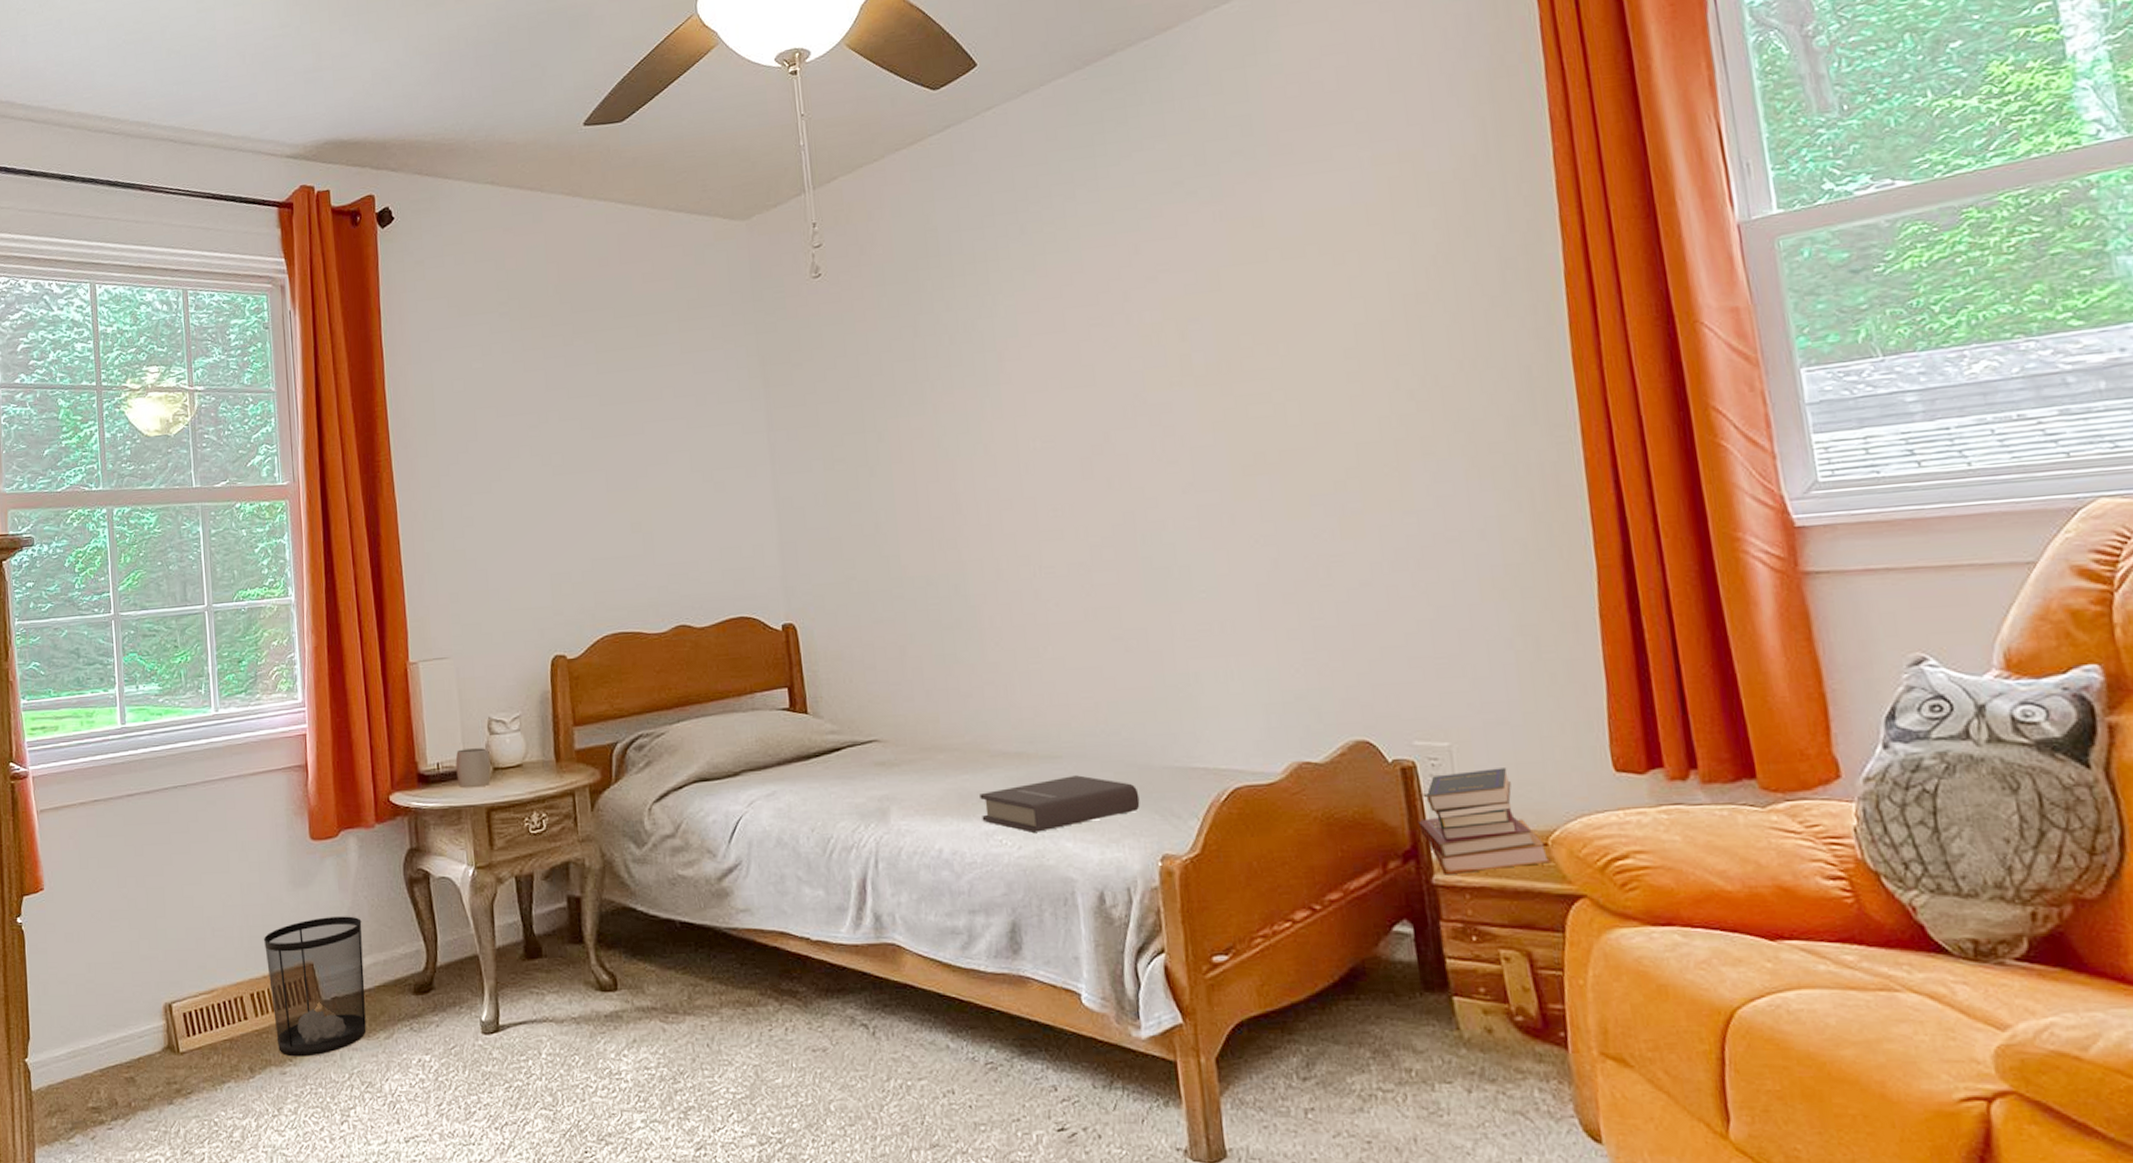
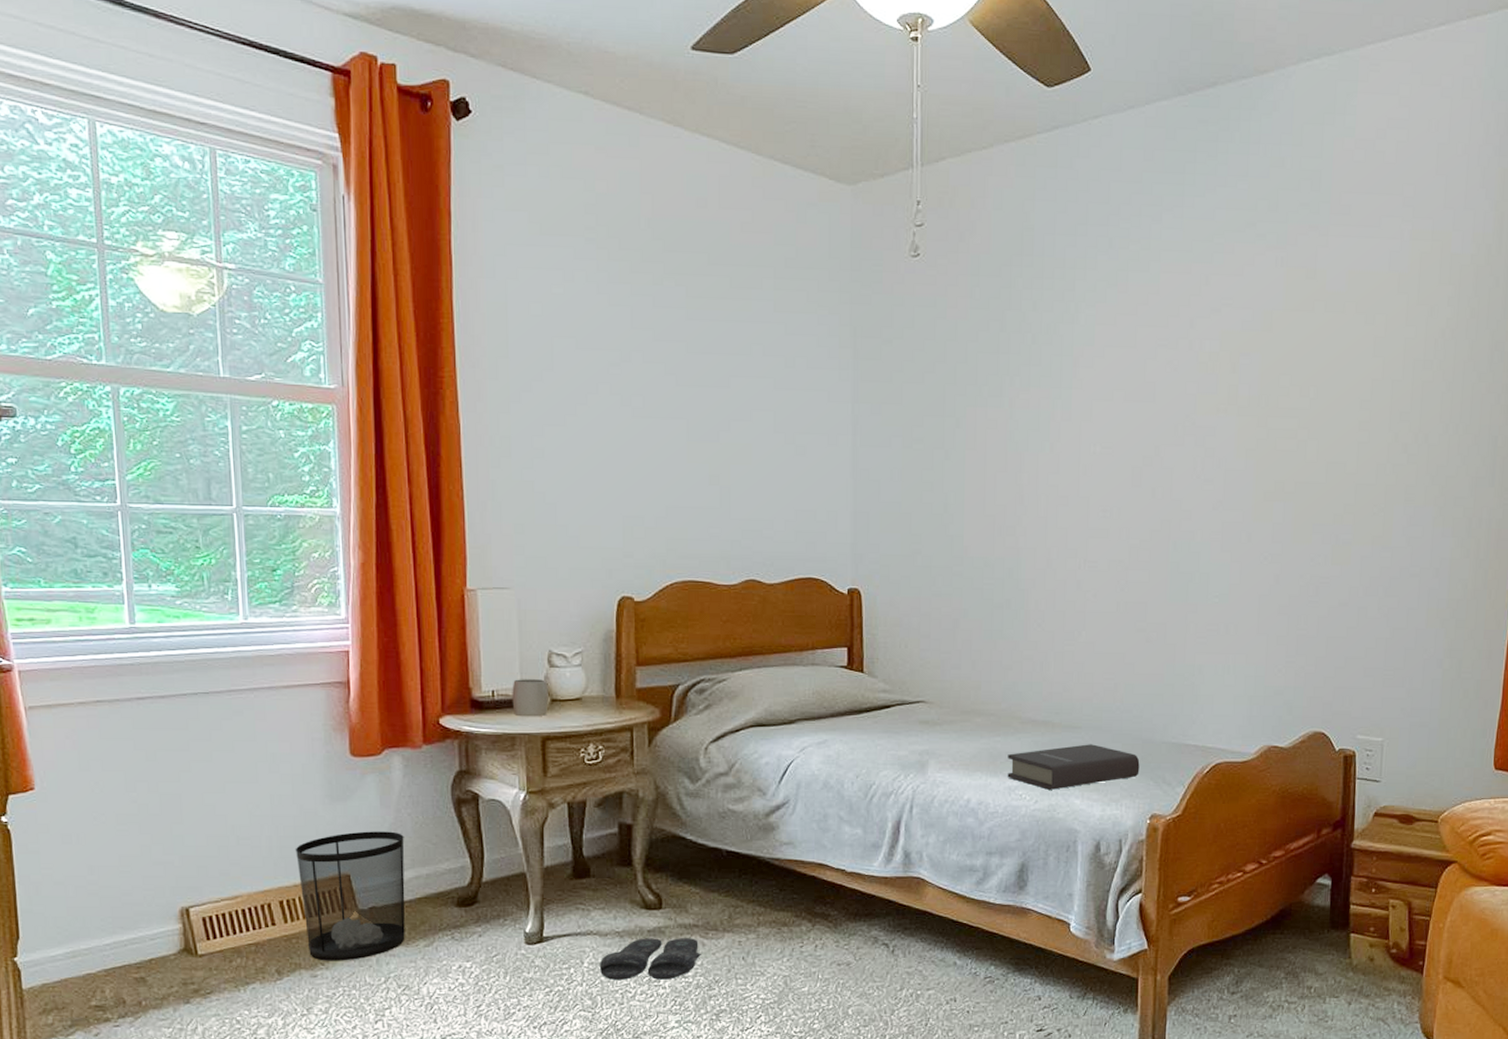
slippers: none [558,1023,663,1073] -> present [600,938,701,980]
books: present [1417,768,1550,876] -> none [1349,761,1437,842]

